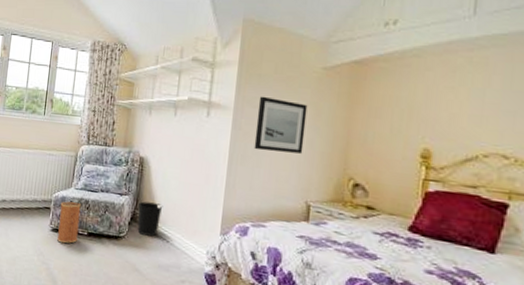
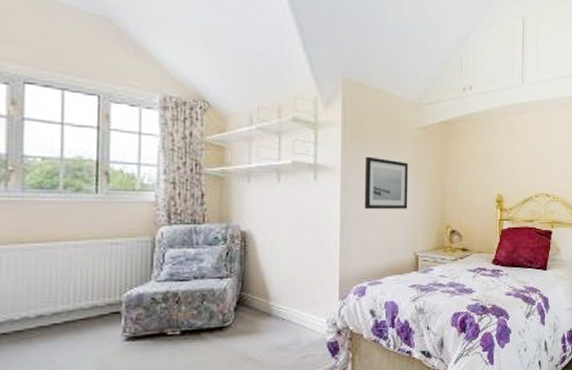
basket: present [57,201,81,244] -> none [136,297,167,353]
wastebasket: present [137,201,163,237] -> none [245,280,275,319]

